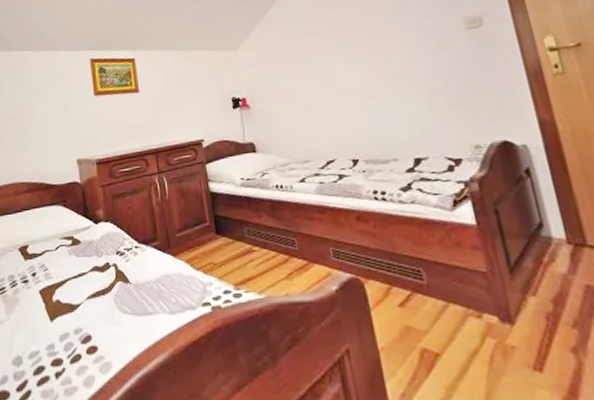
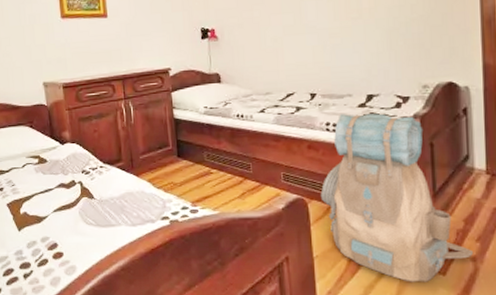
backpack: none [377,178,573,381] -> present [320,113,474,282]

